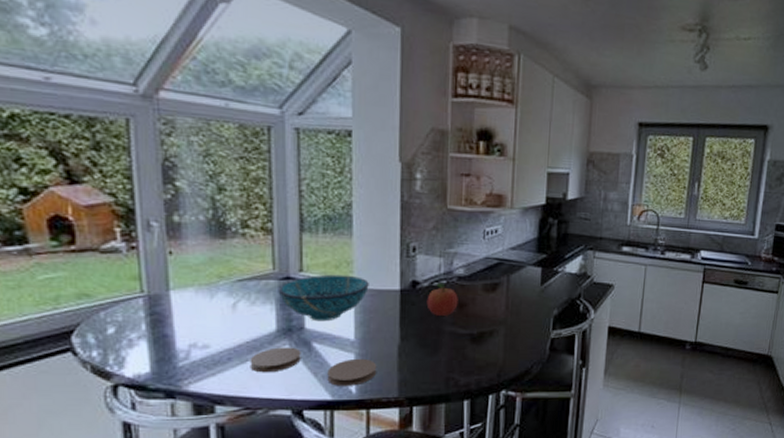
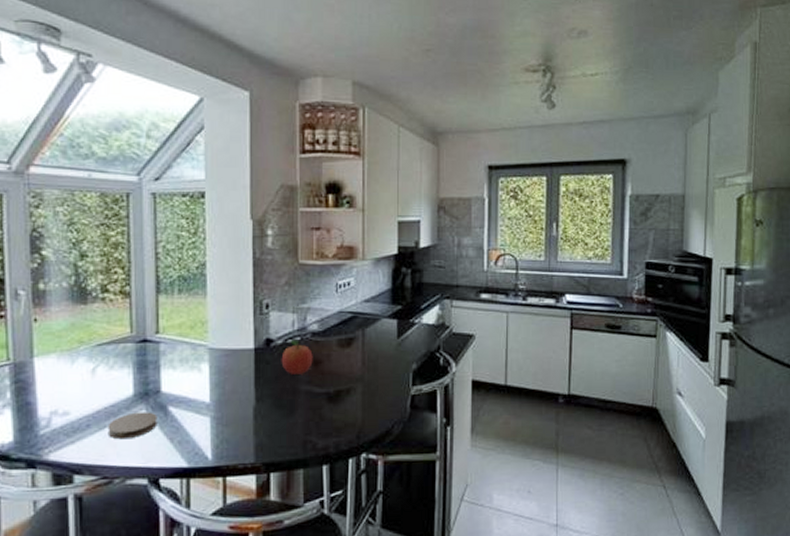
bowl: present [278,274,369,322] -> none [135,335,223,384]
coaster: present [327,358,377,386] -> none [183,422,233,452]

